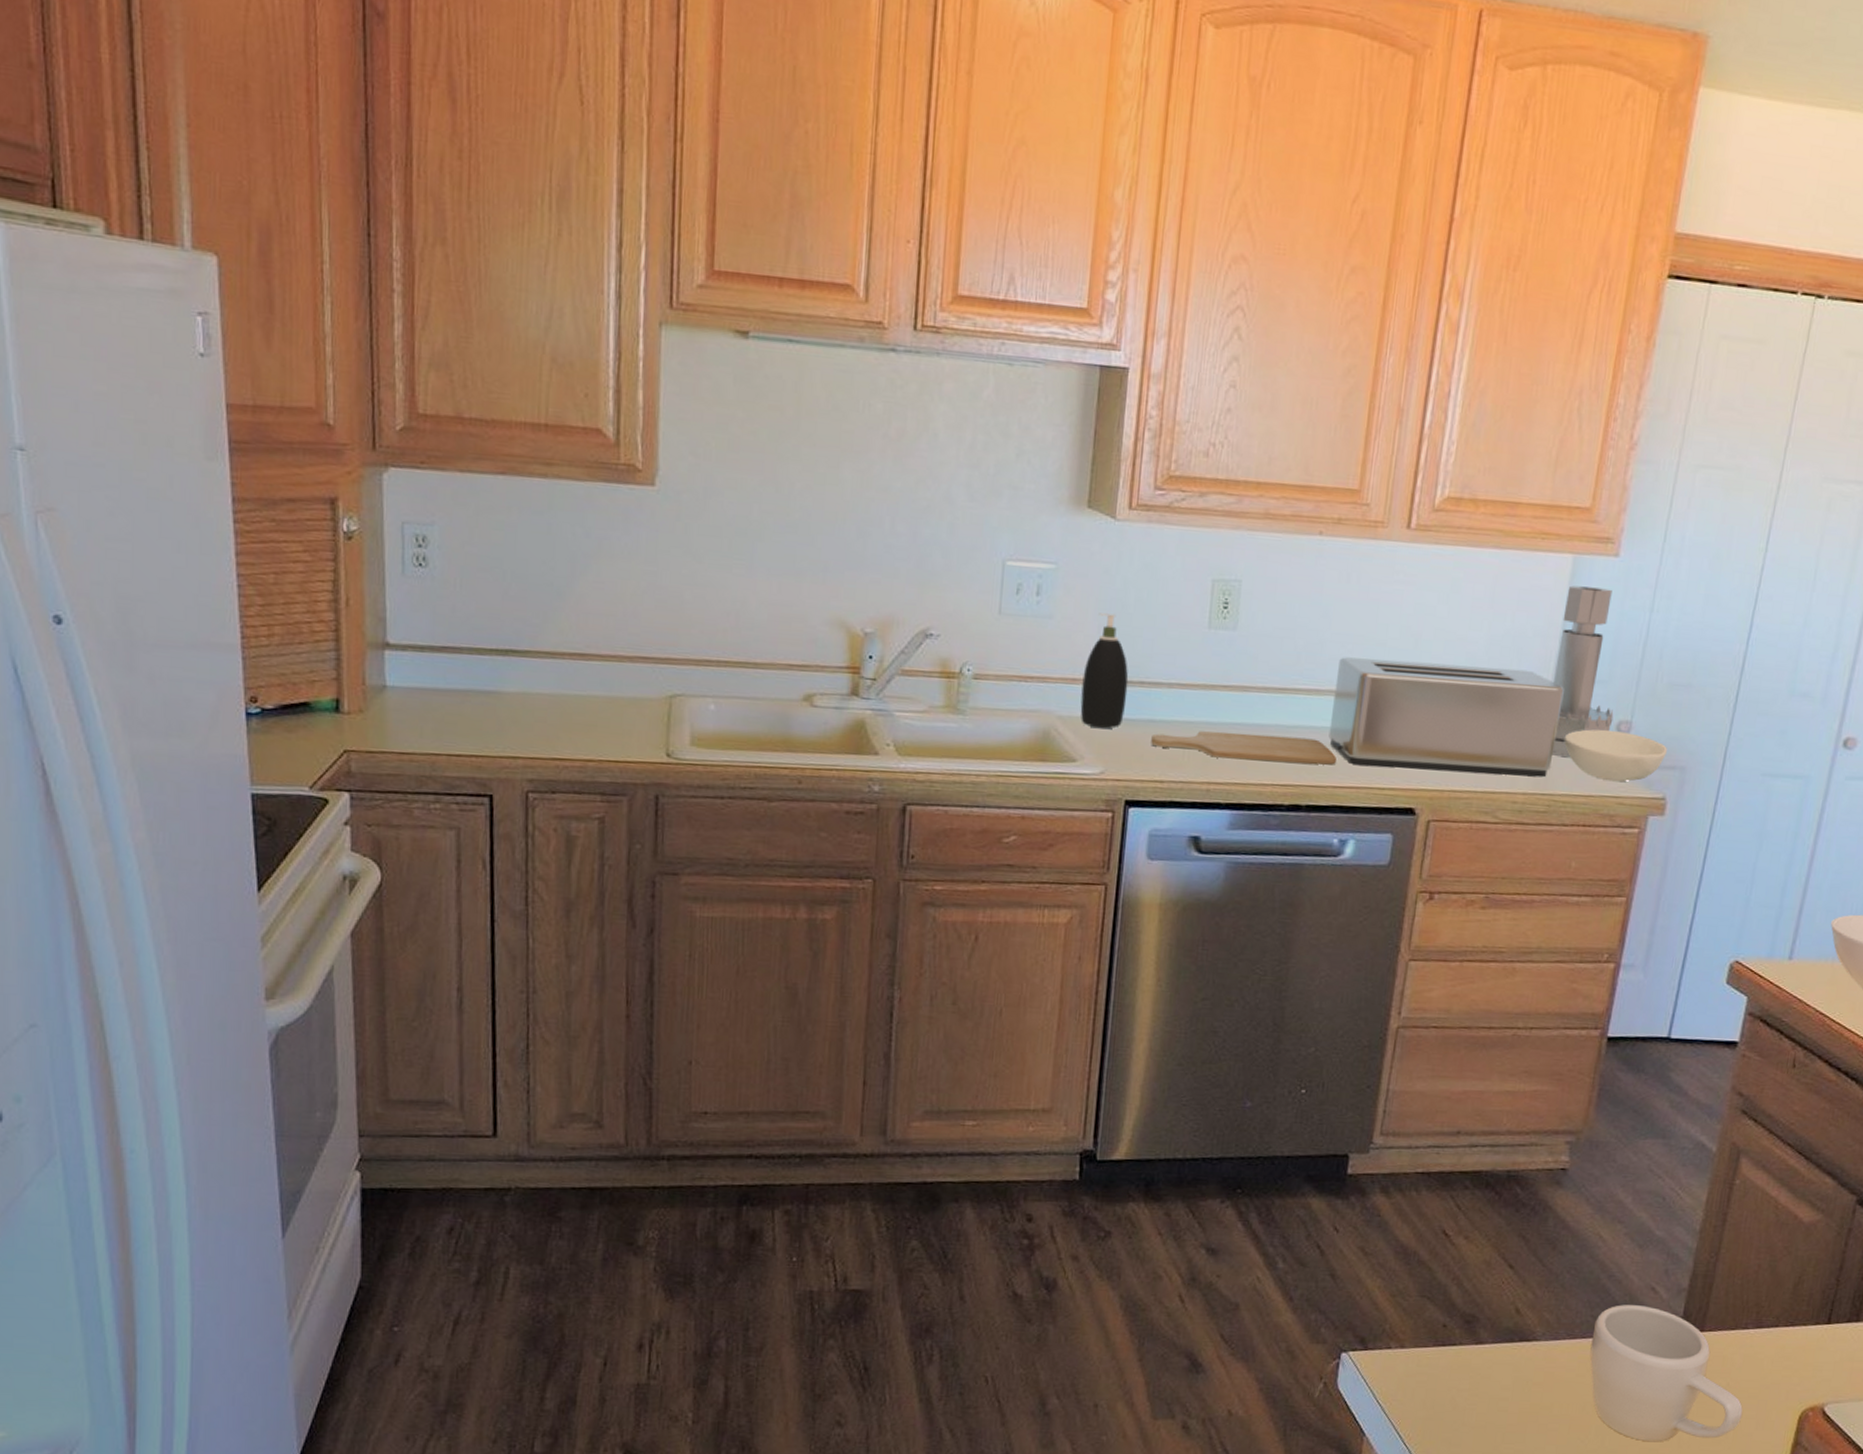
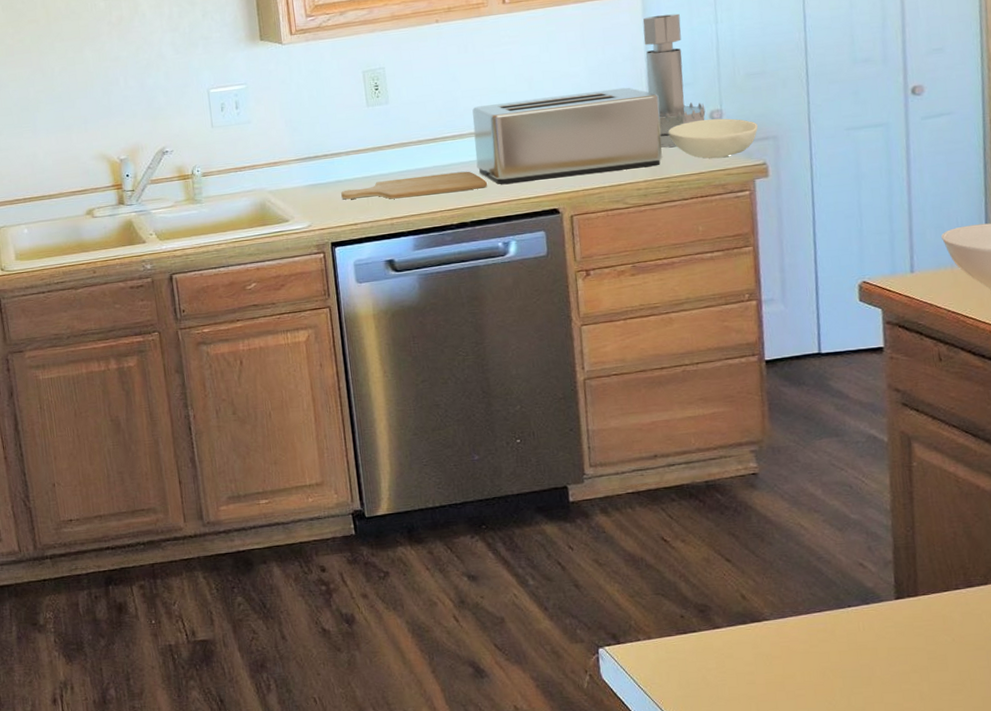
soap dispenser: present [1080,613,1129,729] -> none [281,111,318,194]
mug: present [1589,1305,1743,1442] -> none [815,579,976,698]

